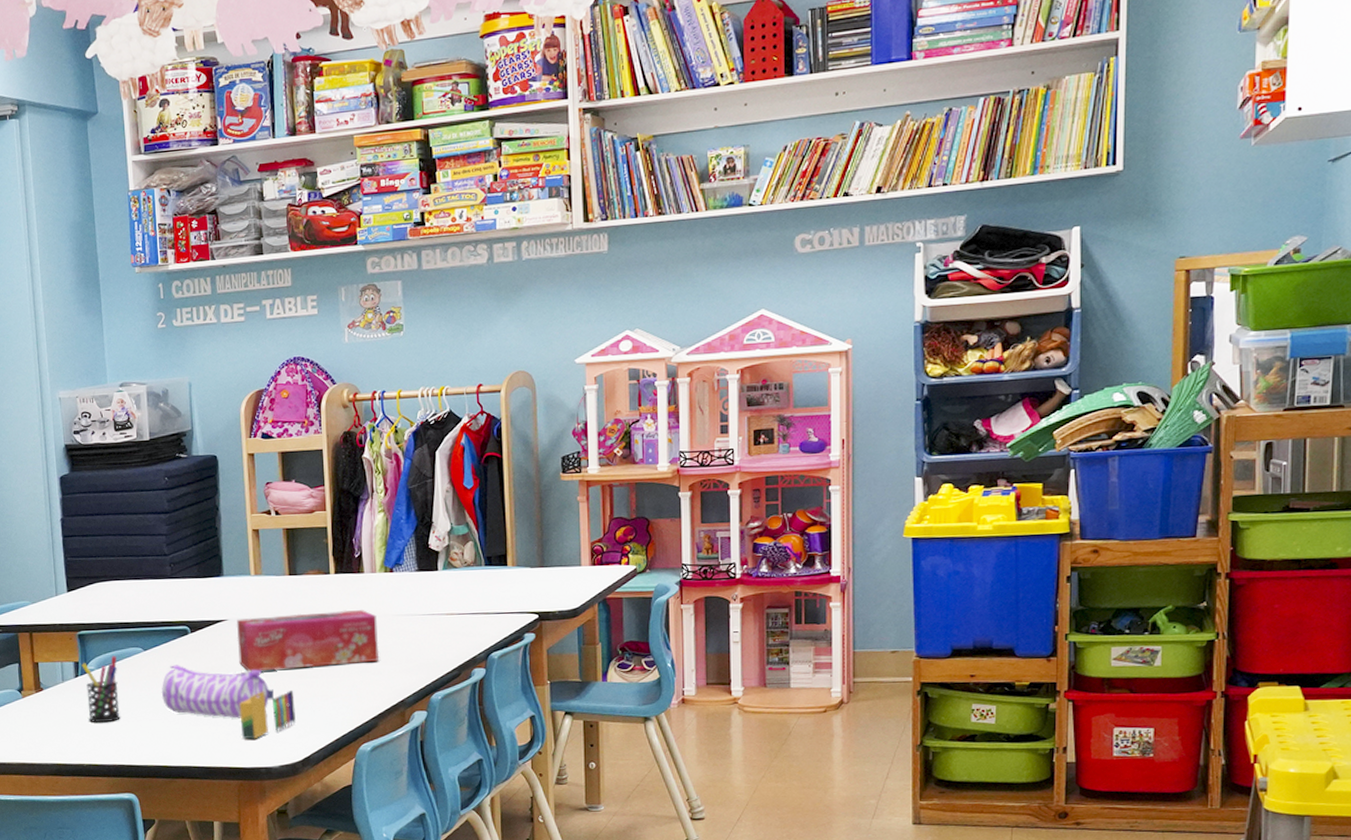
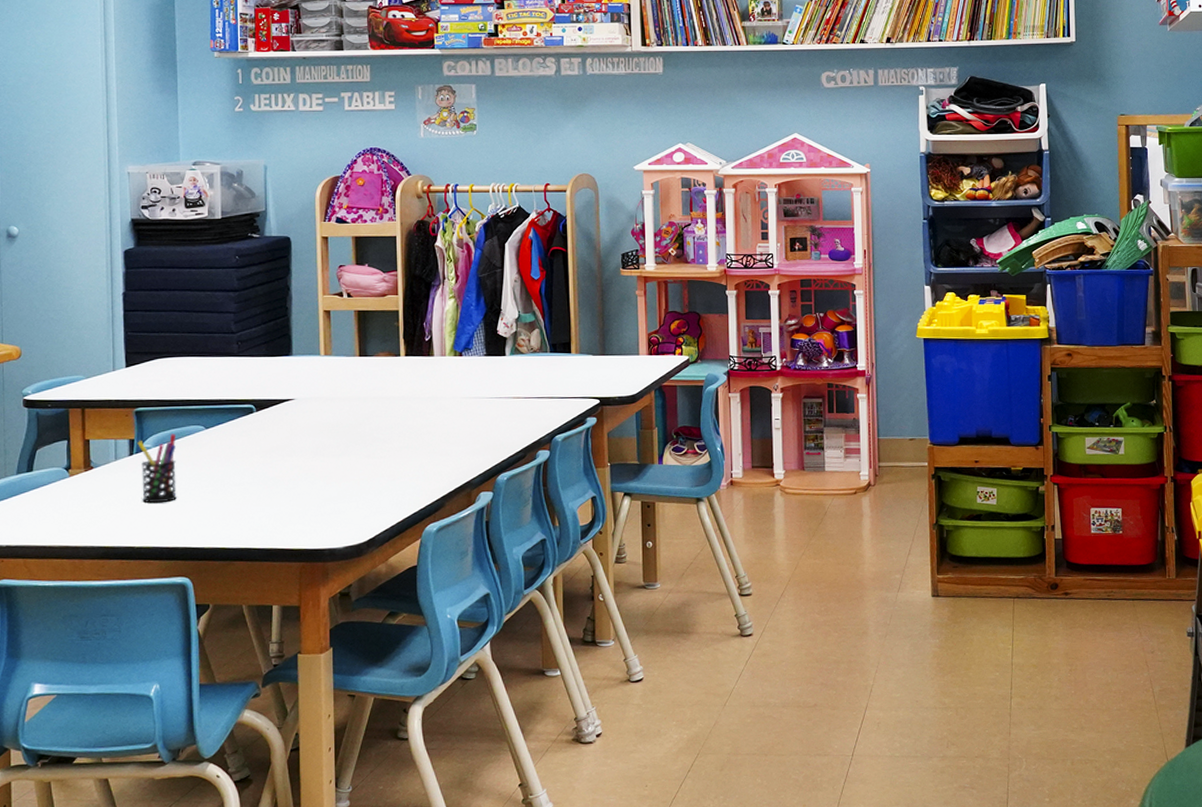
pencil case: present [161,665,274,719] -> none [222,443,340,499]
tissue box: present [236,610,380,672] -> none [303,391,447,452]
crayon: present [239,690,296,739] -> none [304,470,362,520]

